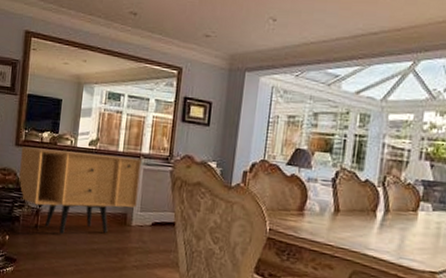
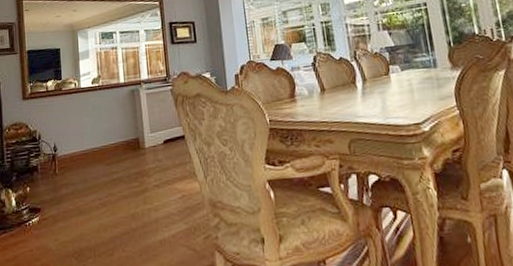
sideboard: present [19,146,142,235] -> none [29,85,146,173]

